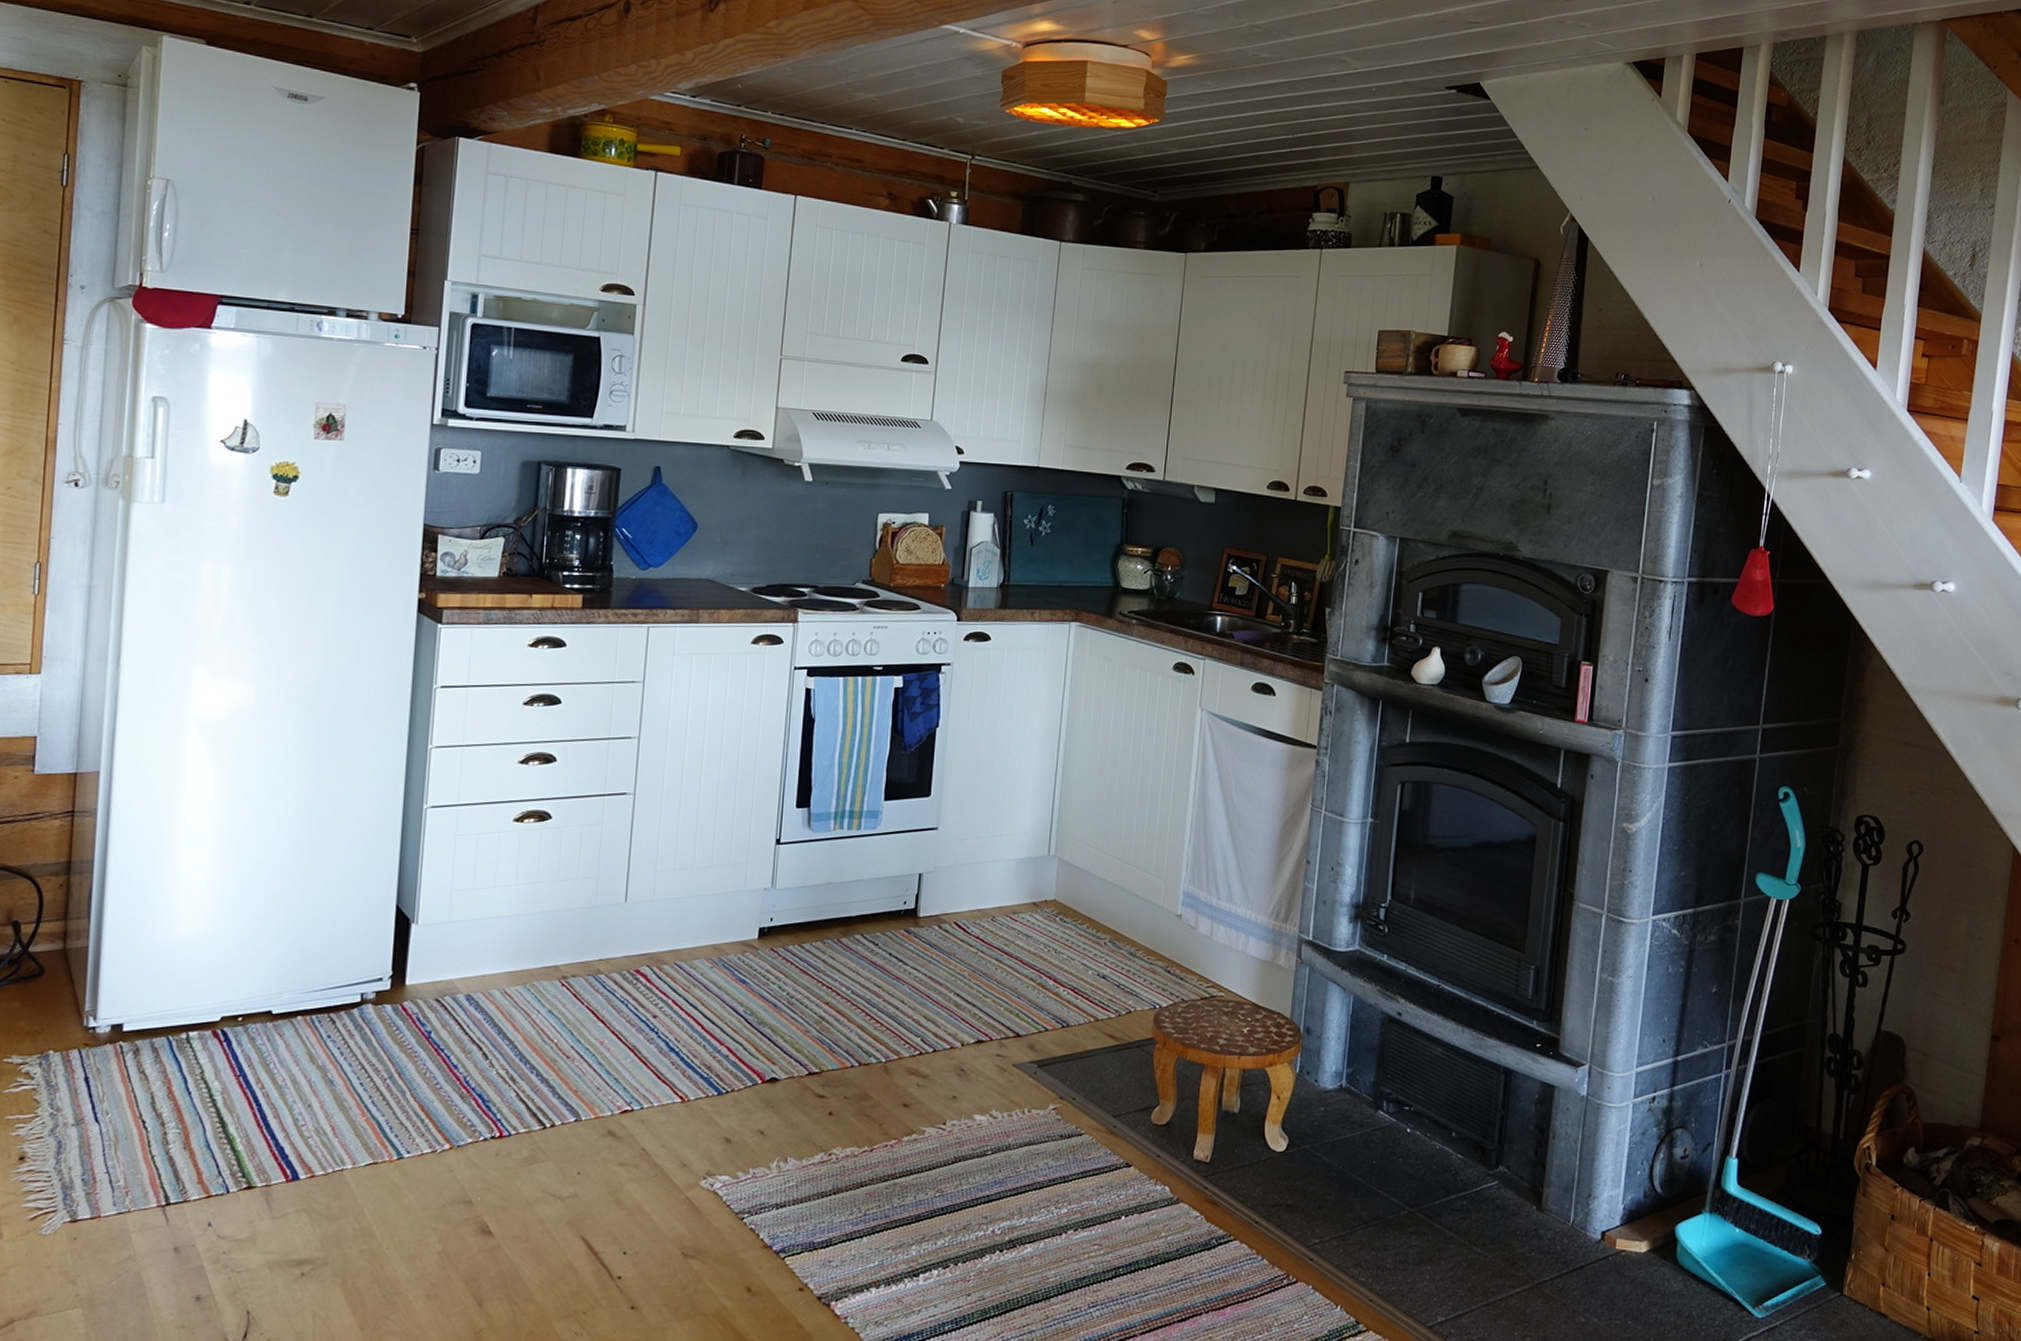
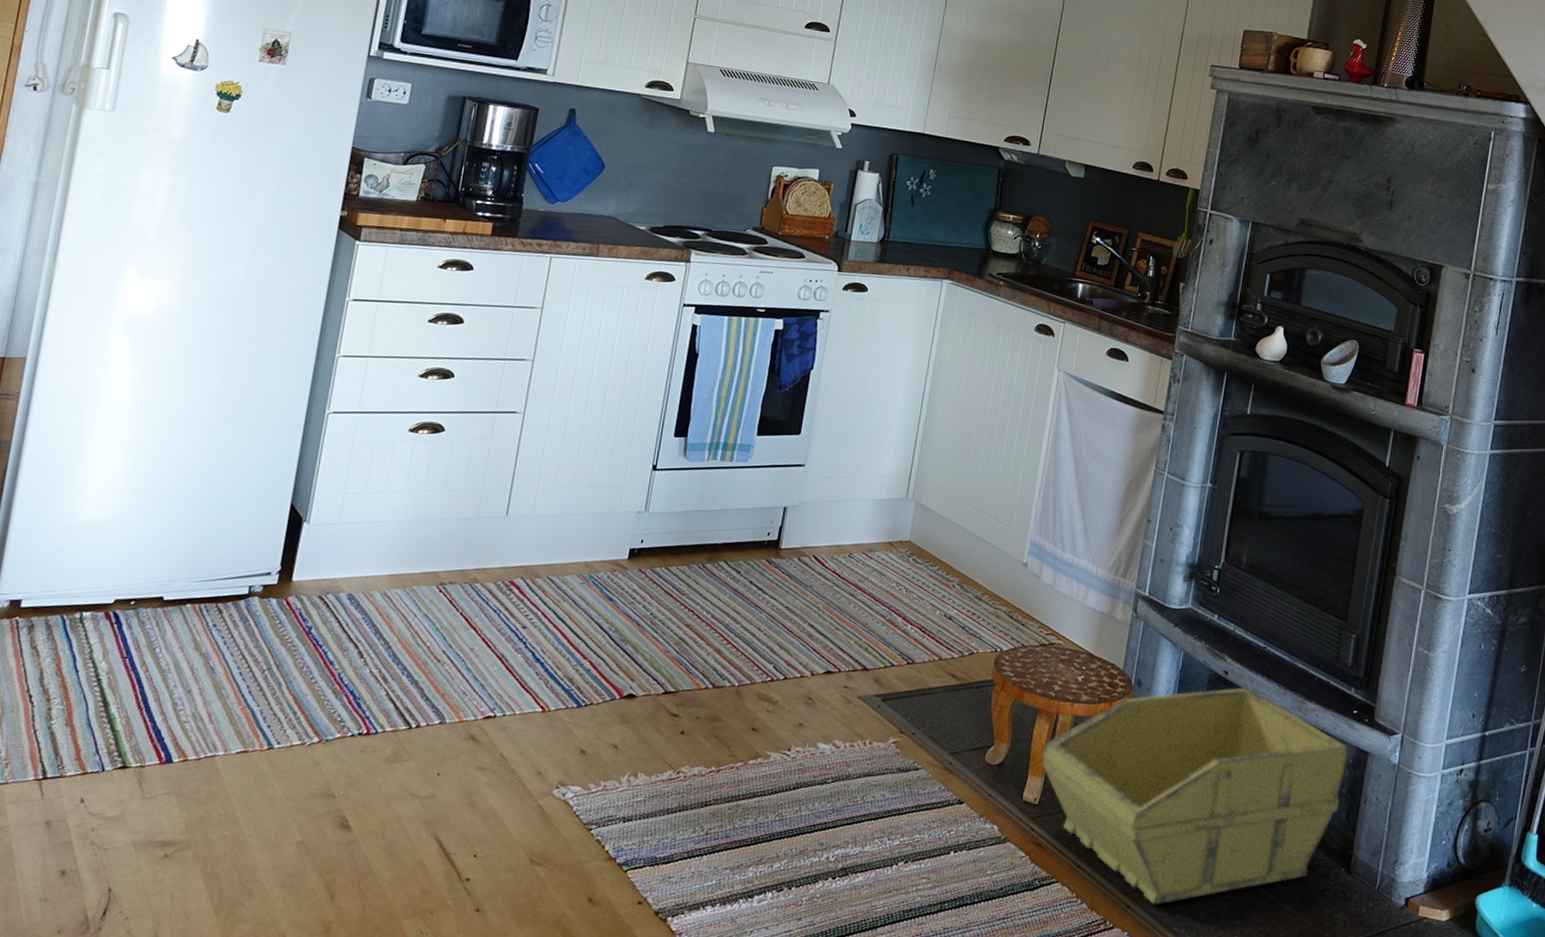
storage bin: none [1211,1028,1534,1257] -> present [1042,687,1349,905]

